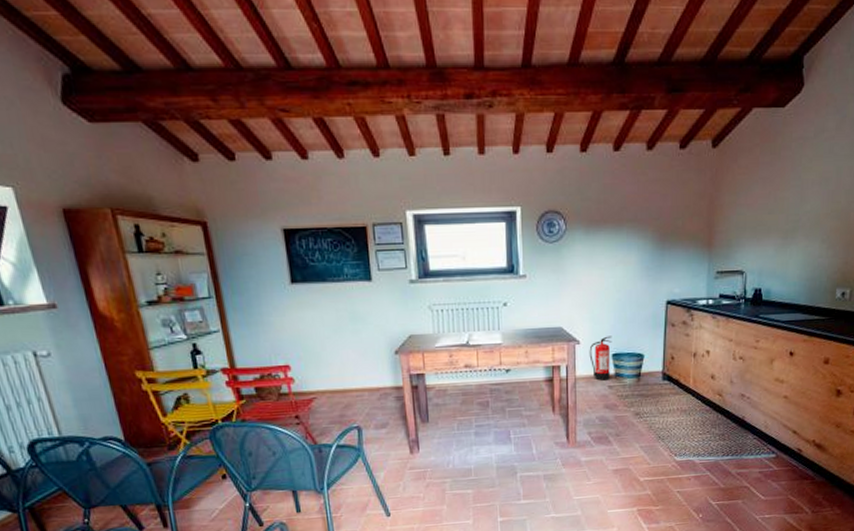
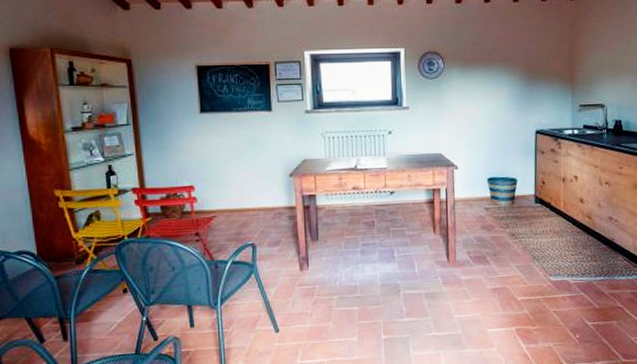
fire extinguisher: present [589,336,612,381] -> none [466,161,487,203]

